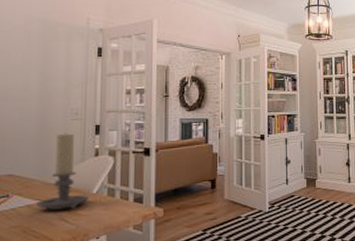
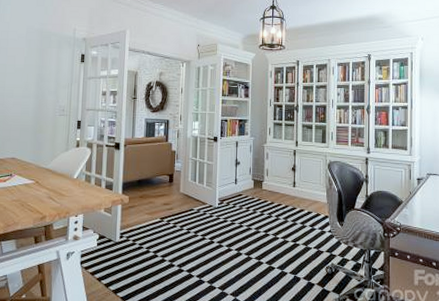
candle holder: present [36,132,89,210] -> none [31,125,71,190]

